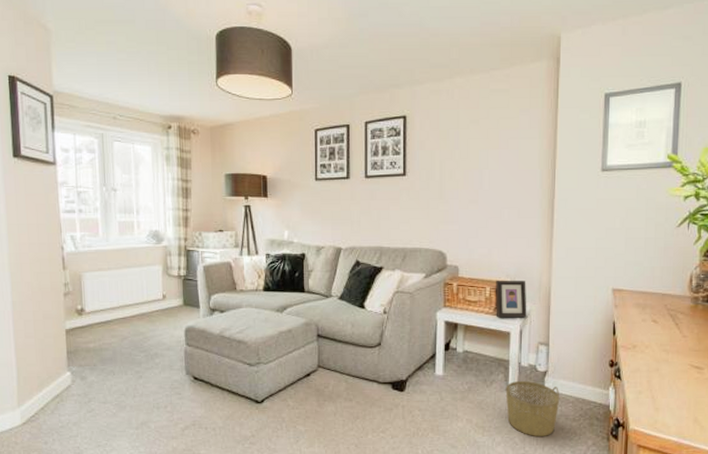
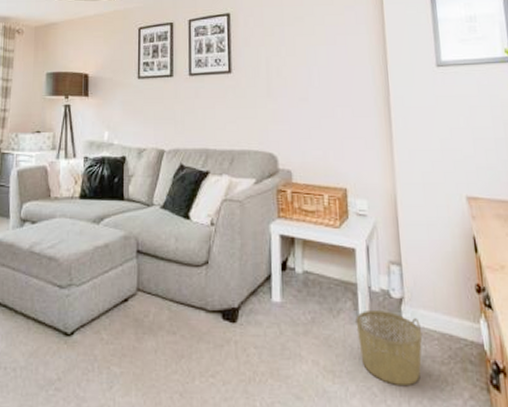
picture frame: present [496,280,527,318] -> none [334,186,373,231]

